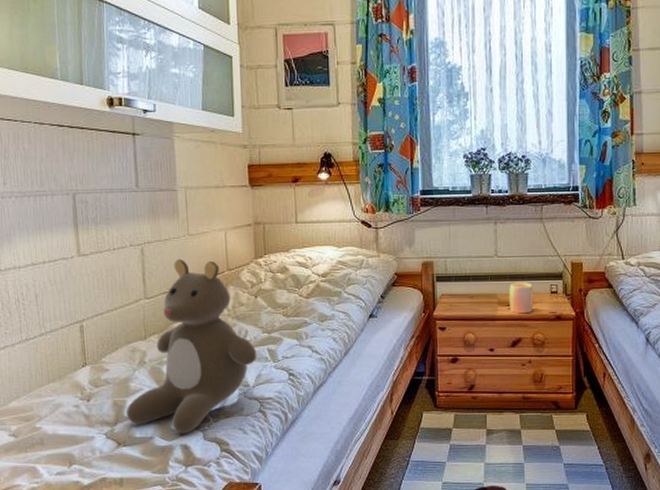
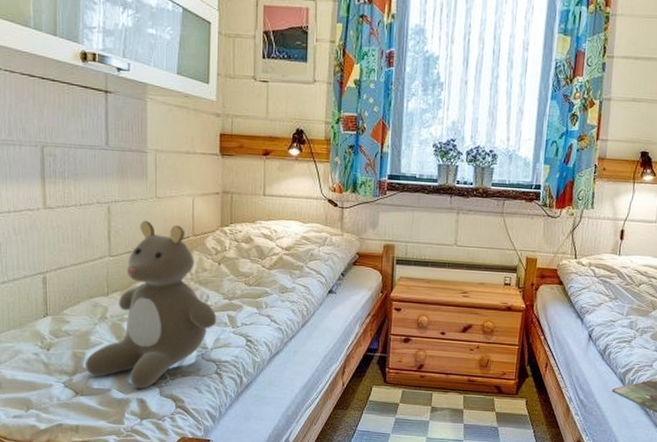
mug: present [509,282,534,314] -> none [463,272,488,302]

